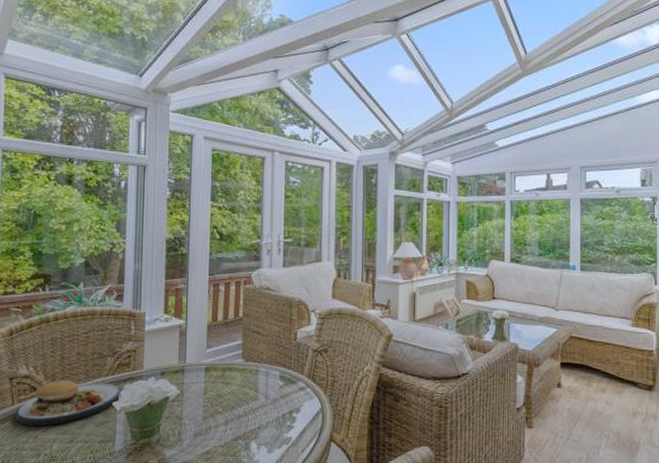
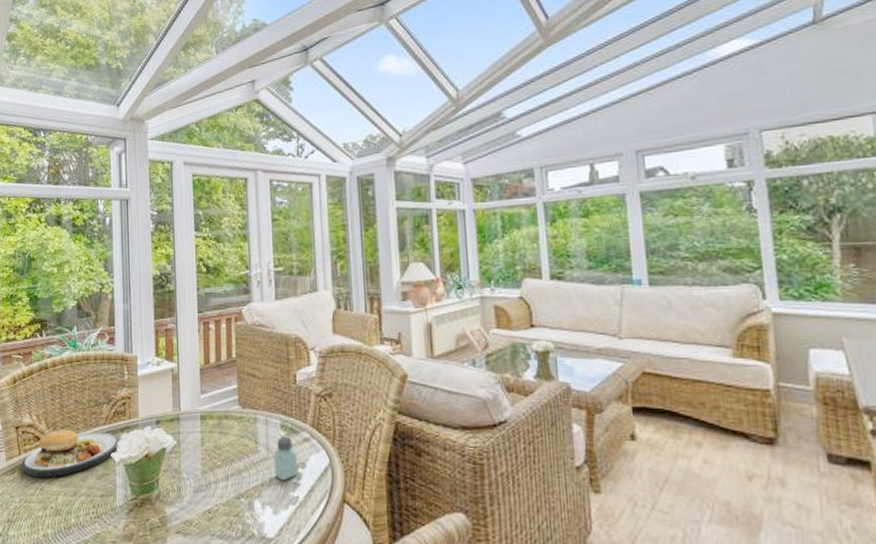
saltshaker: none [271,385,293,424] -> present [274,436,298,481]

